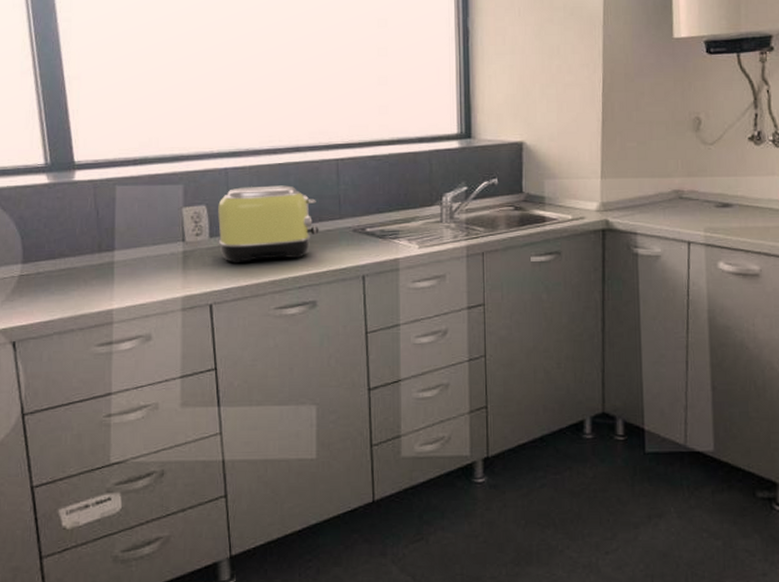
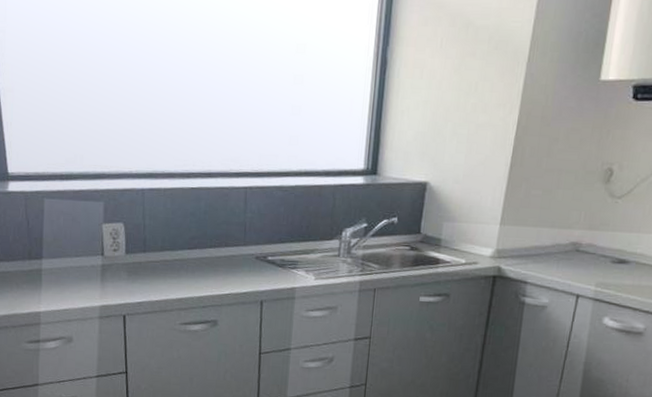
toaster: present [218,185,319,264] -> none [134,208,224,280]

